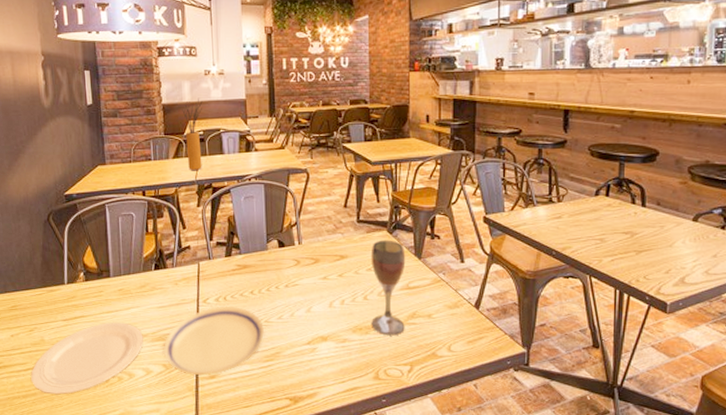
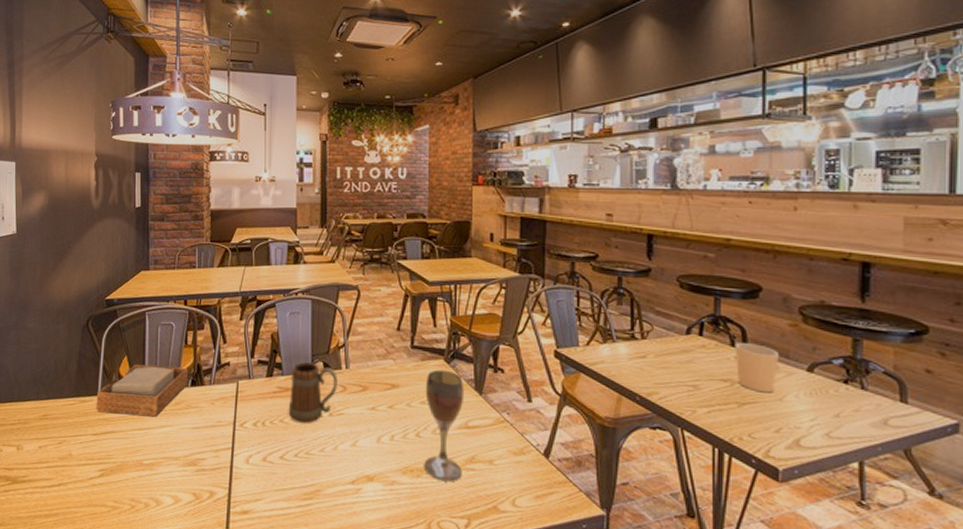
plate: present [31,322,143,395] -> none [55,440,174,518]
napkin holder: none [63,253,151,300] -> present [96,364,188,417]
plate: present [163,306,265,376] -> none [194,432,305,510]
vase: present [182,99,203,170] -> none [230,205,252,281]
beer mug: none [247,240,292,295] -> present [288,361,337,423]
cup: none [635,200,672,241] -> present [734,343,782,393]

